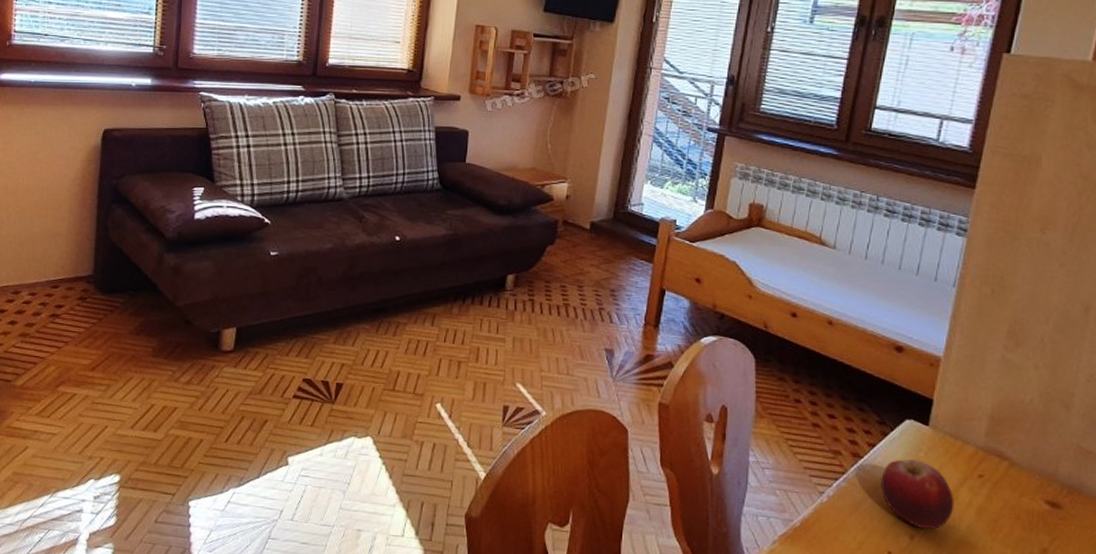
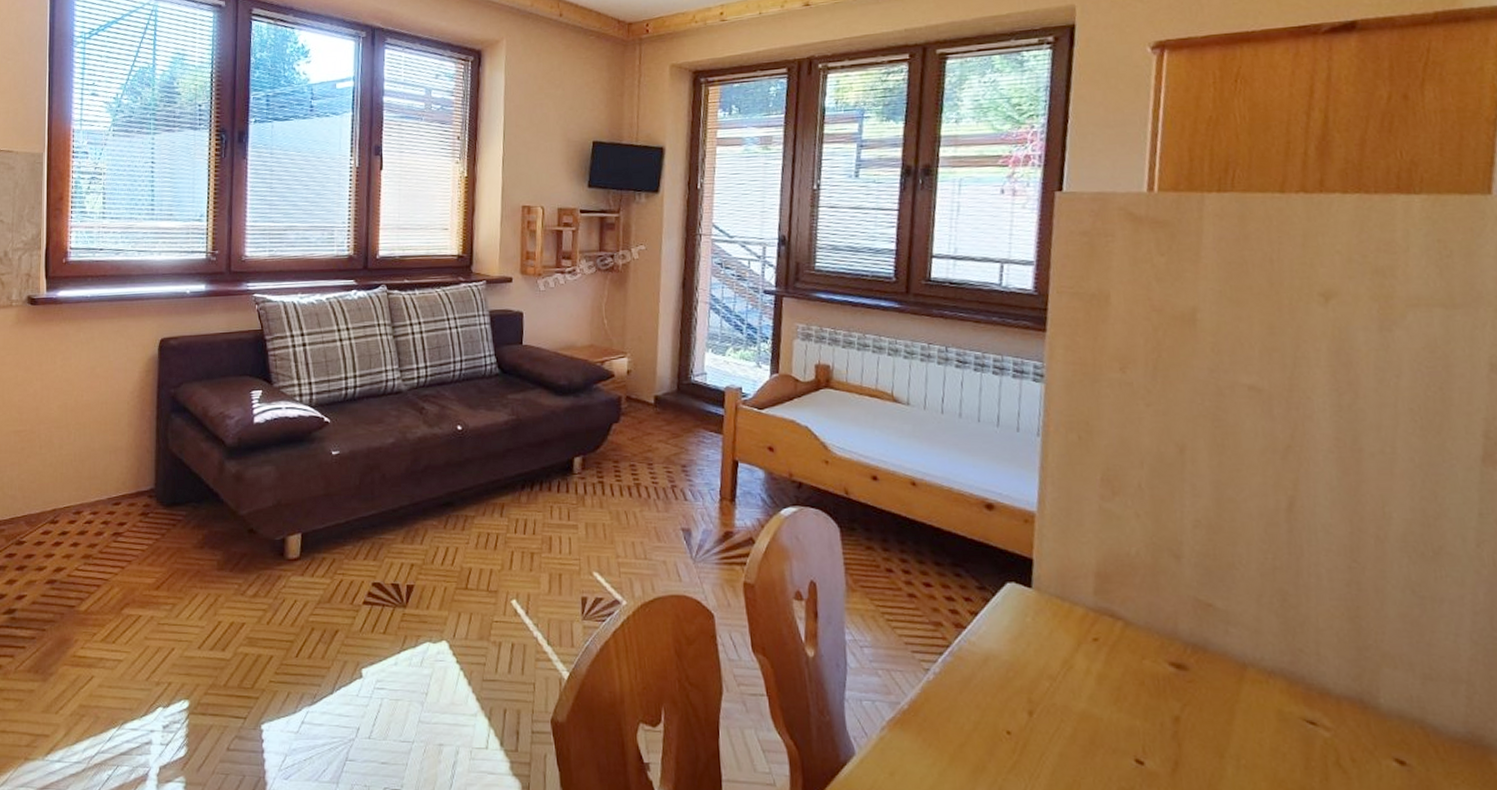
fruit: present [881,459,954,529] -> none [988,627,1072,702]

